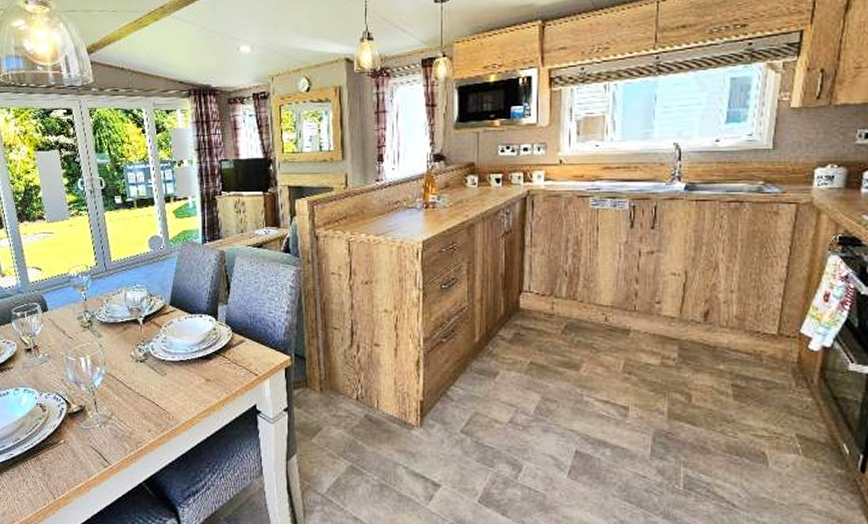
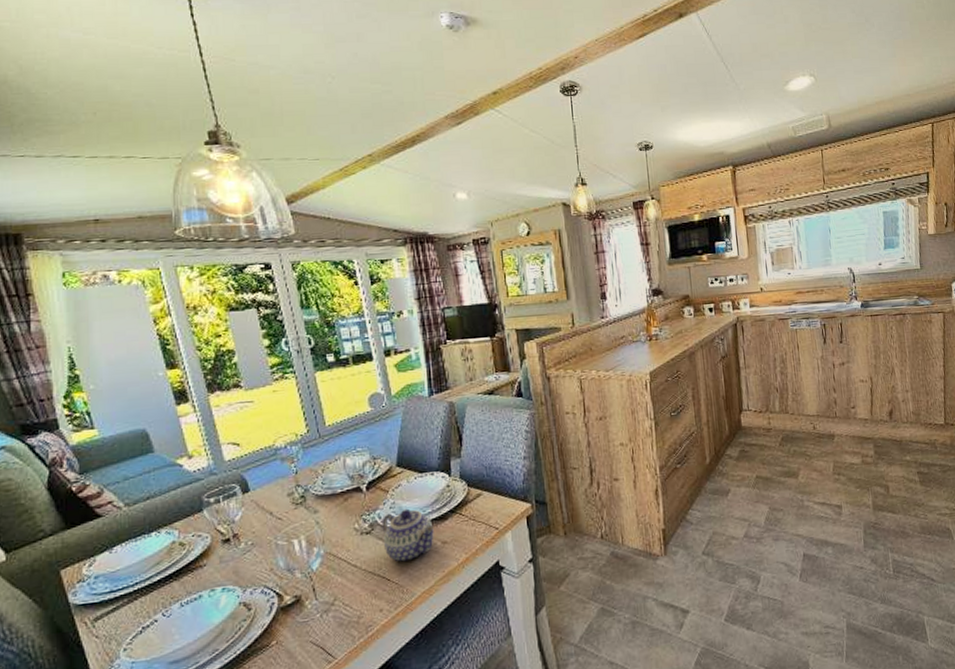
teapot: none [154,344,199,392] -> present [382,508,434,562]

